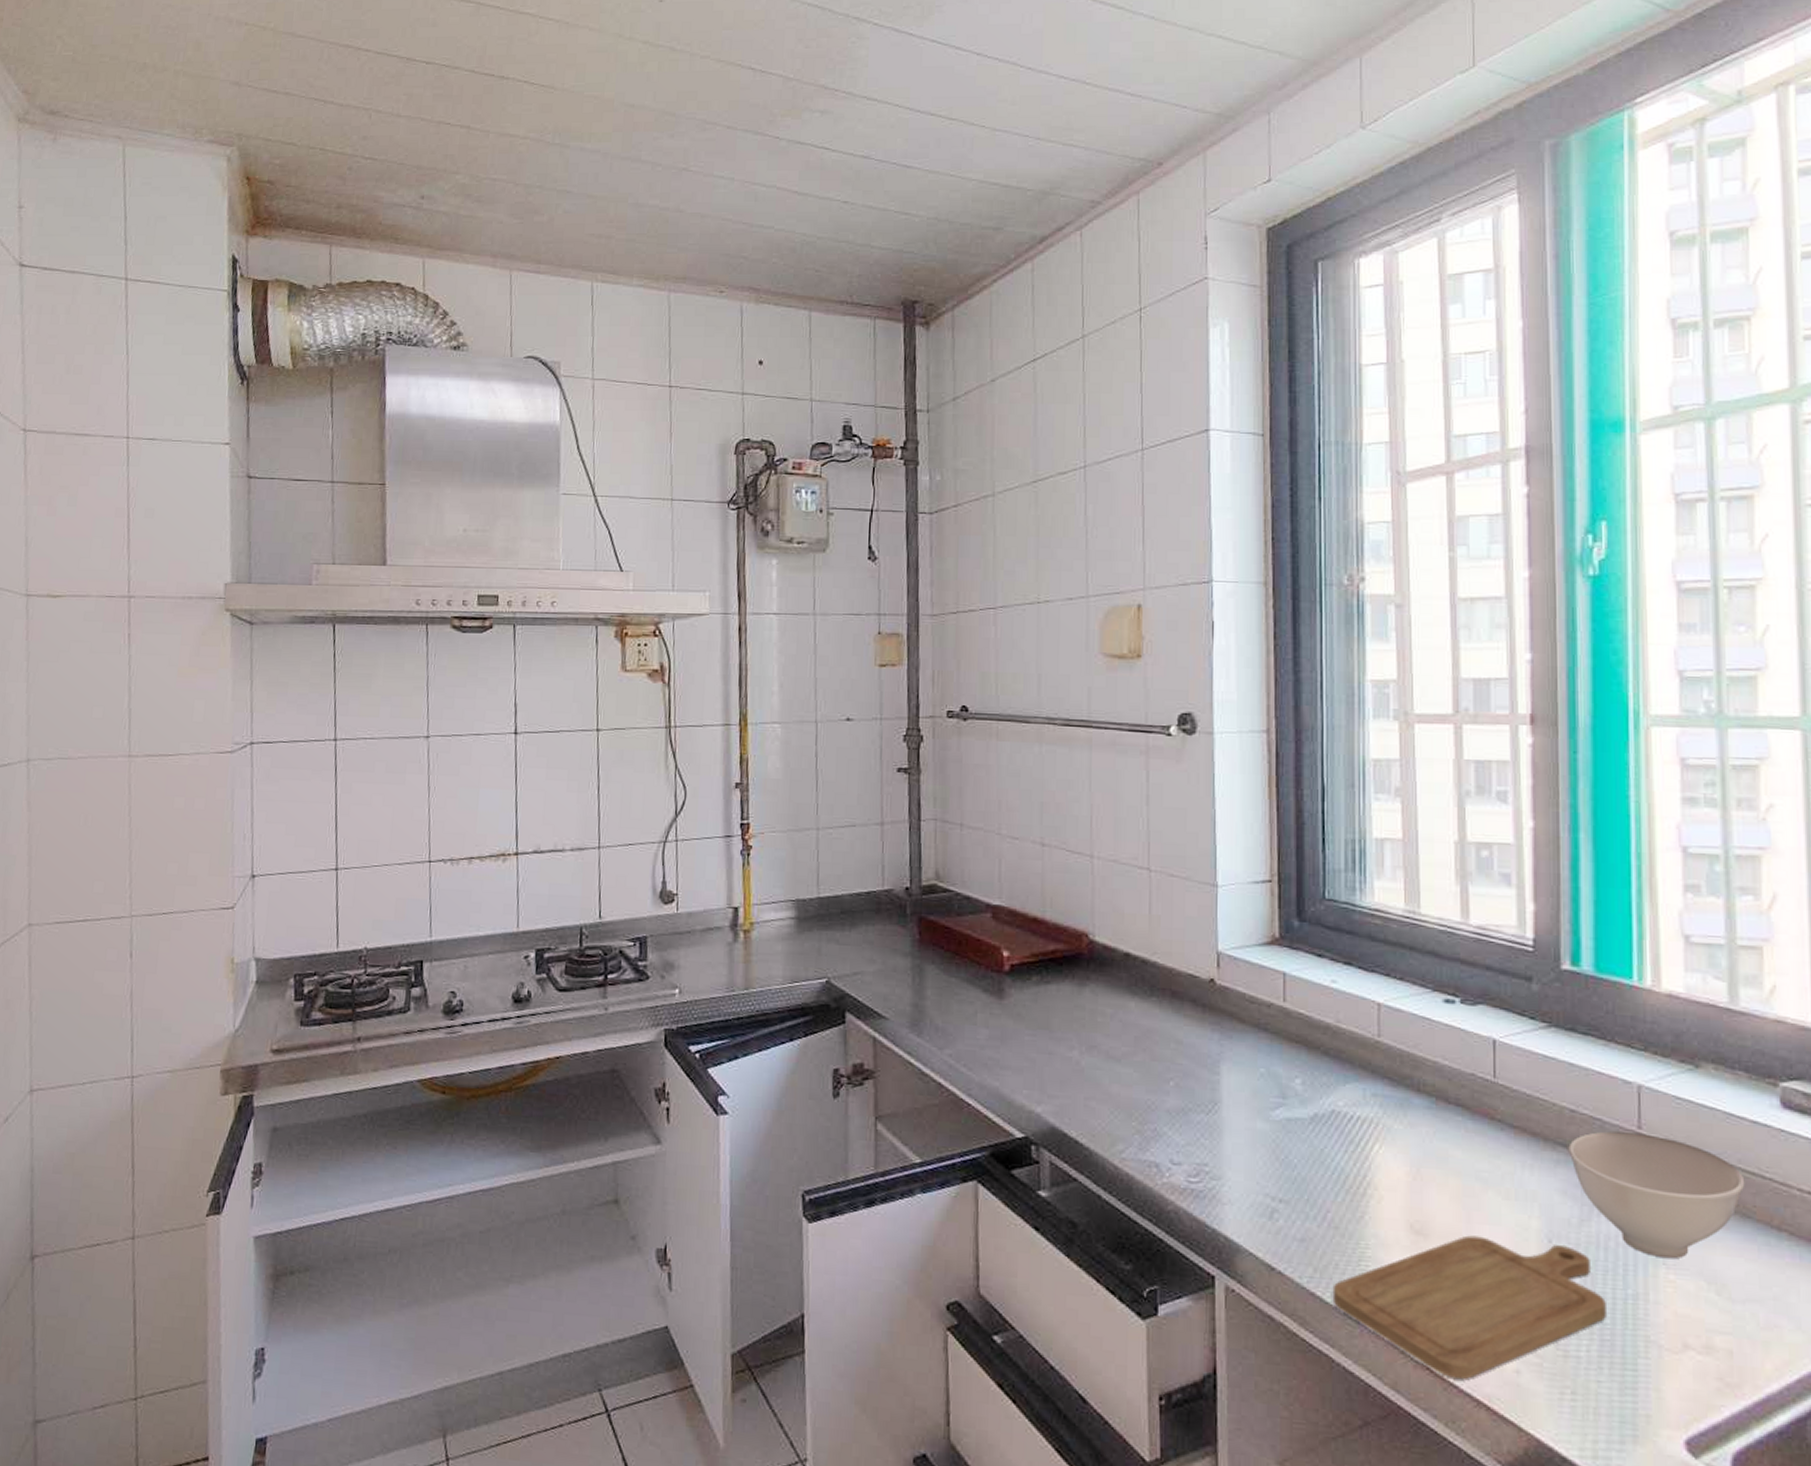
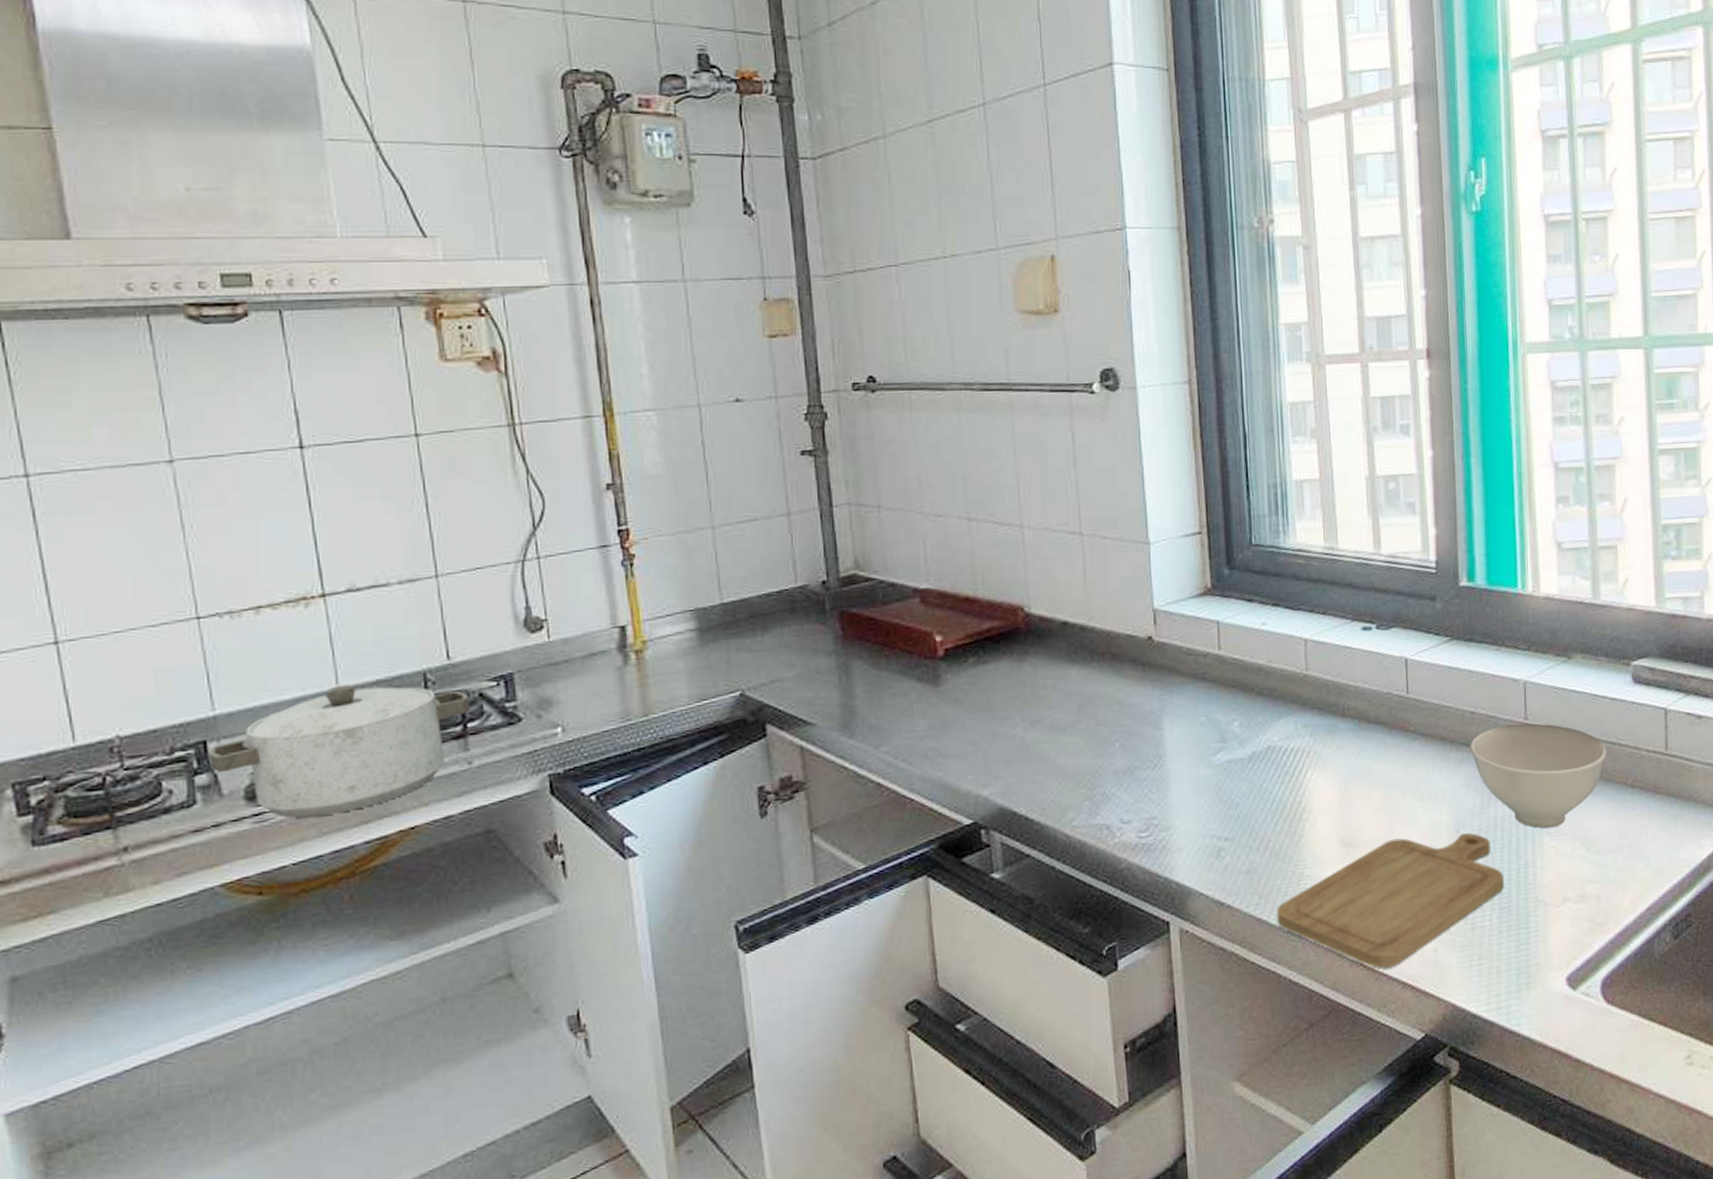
cooking pot: none [422,929,612,1036] -> present [207,684,470,818]

